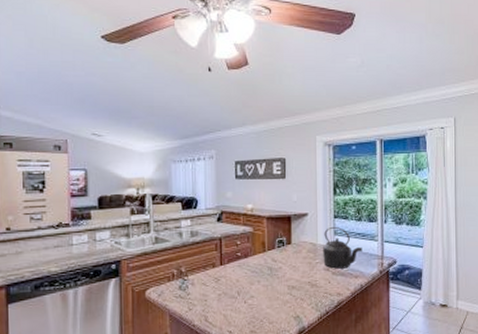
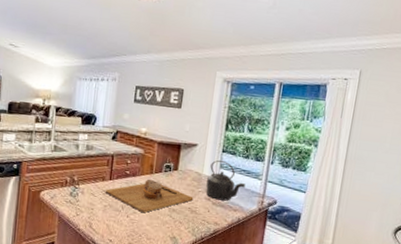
cutting board: none [217,257,312,296] -> present [105,179,194,213]

